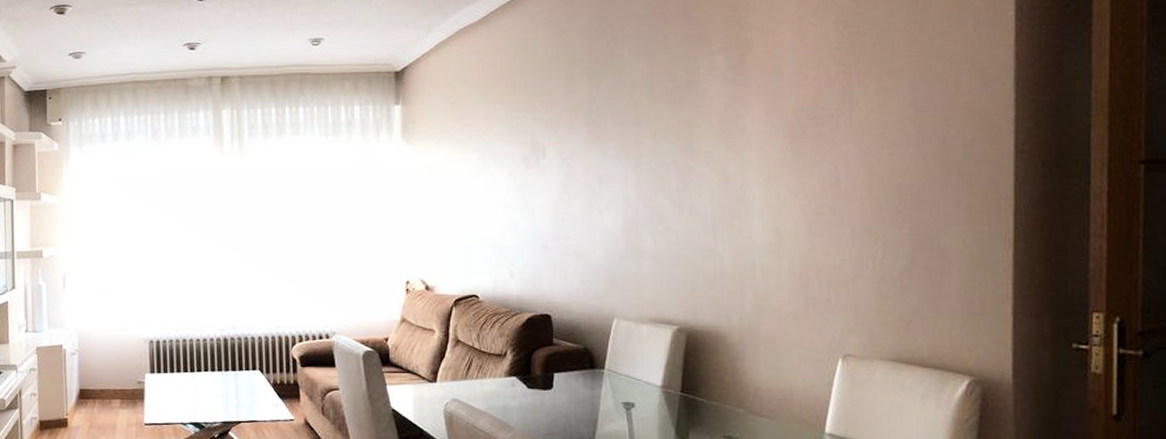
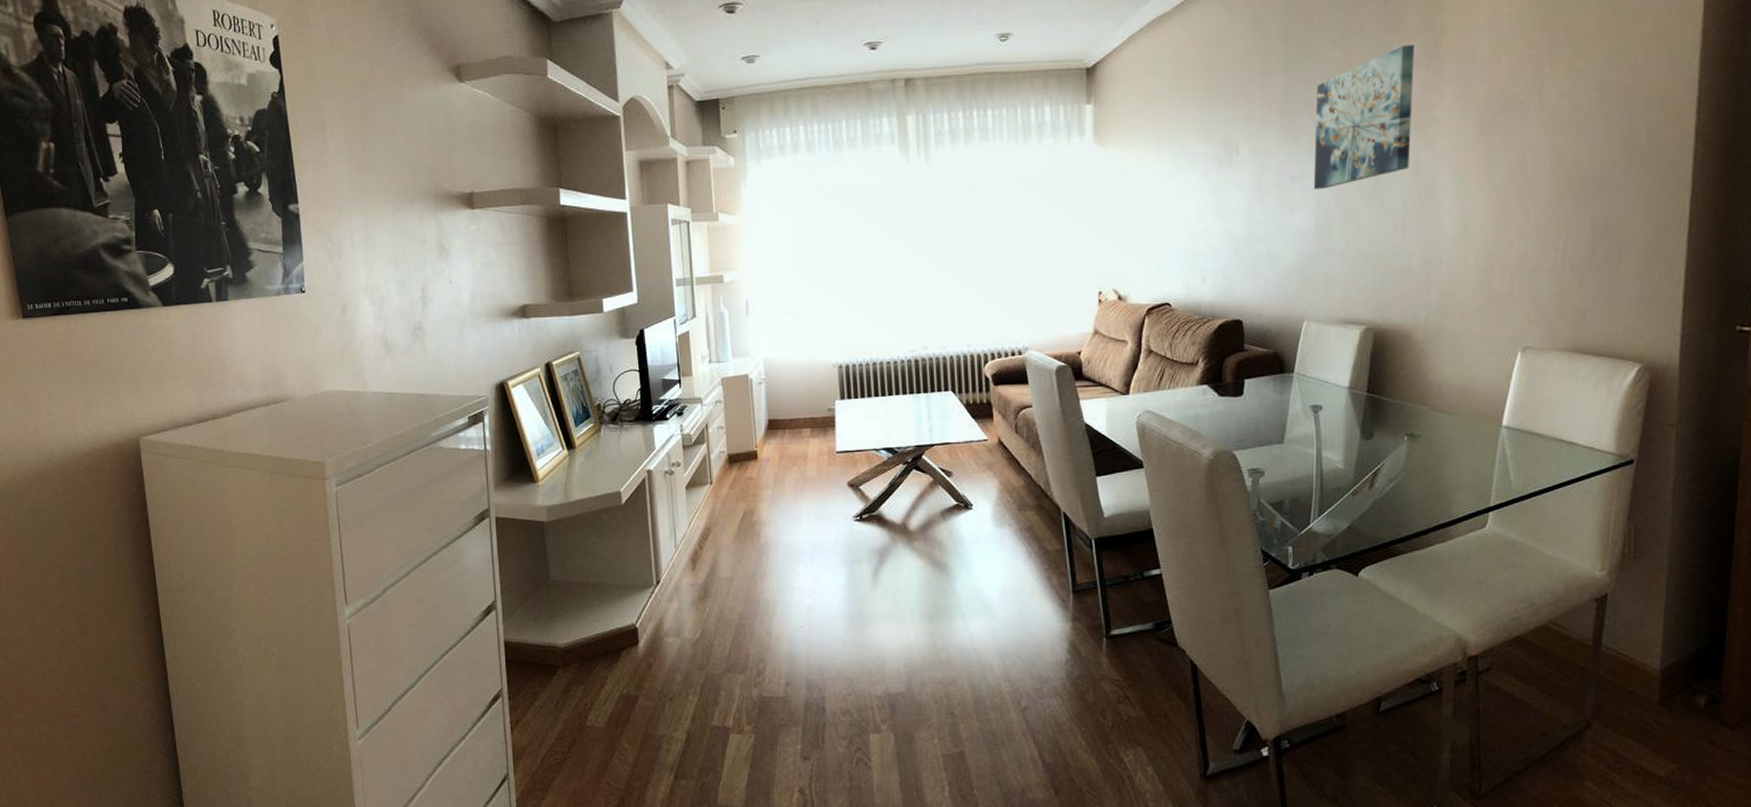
wall art: none [621,59,720,192] -> present [1313,45,1414,190]

